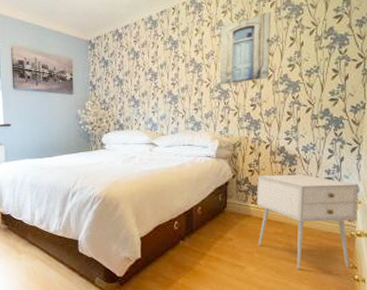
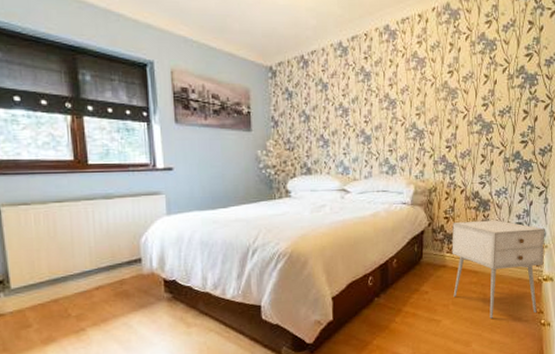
wall art: present [219,11,271,85] -> none [414,45,466,124]

